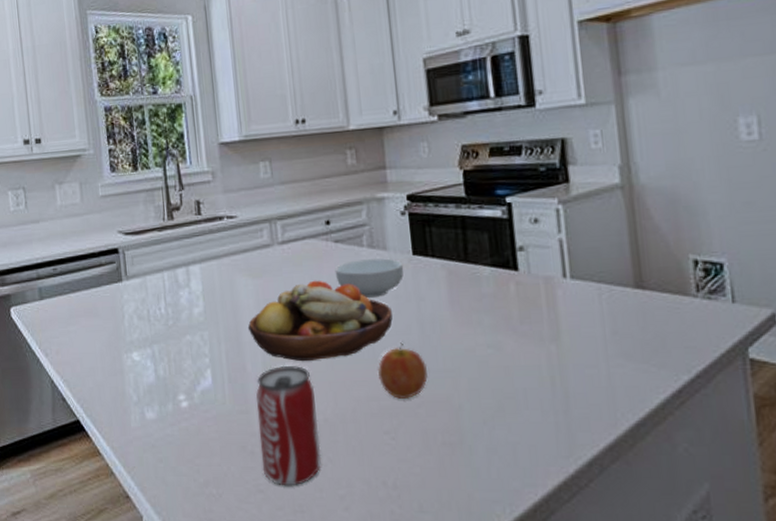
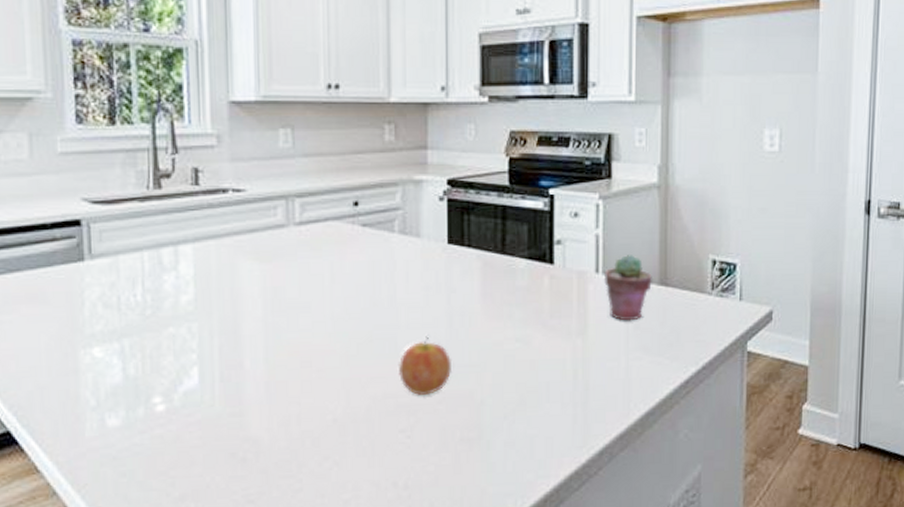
fruit bowl: present [247,280,393,362] -> none [249,267,419,357]
beverage can: present [256,365,322,486] -> none [253,361,327,494]
cereal bowl: present [335,258,404,298] -> none [359,246,437,288]
potted succulent: none [572,258,628,327] -> present [604,255,653,321]

